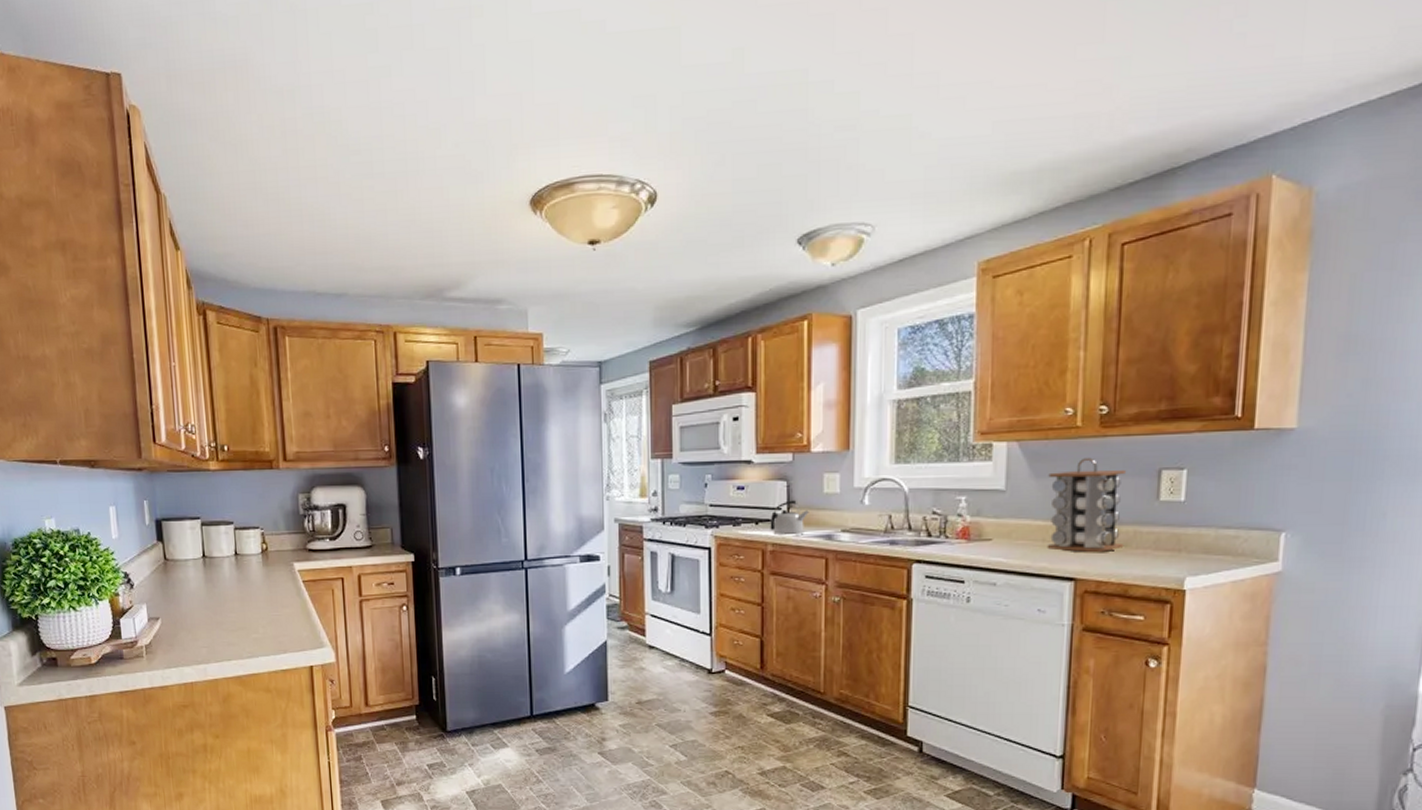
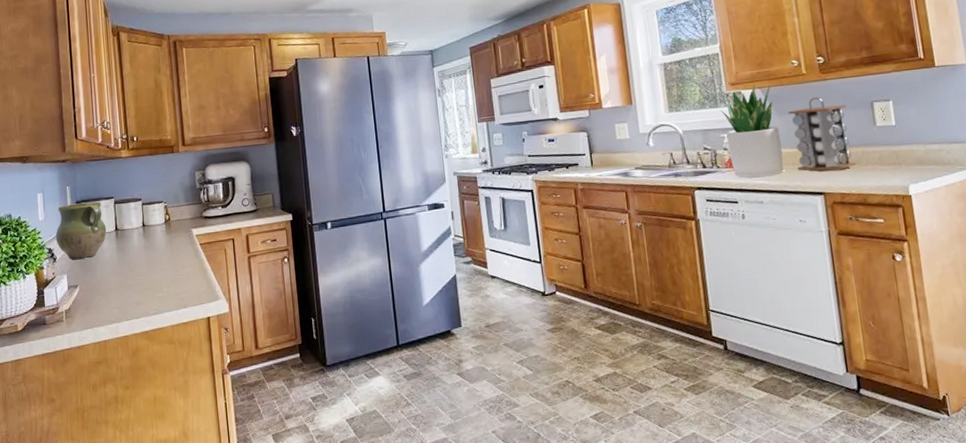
ceramic jug: none [132,521,193,587] -> present [55,201,107,259]
kettle: present [770,500,809,536] -> none [577,147,607,177]
planter: none [962,434,1033,554] -> present [721,83,784,178]

